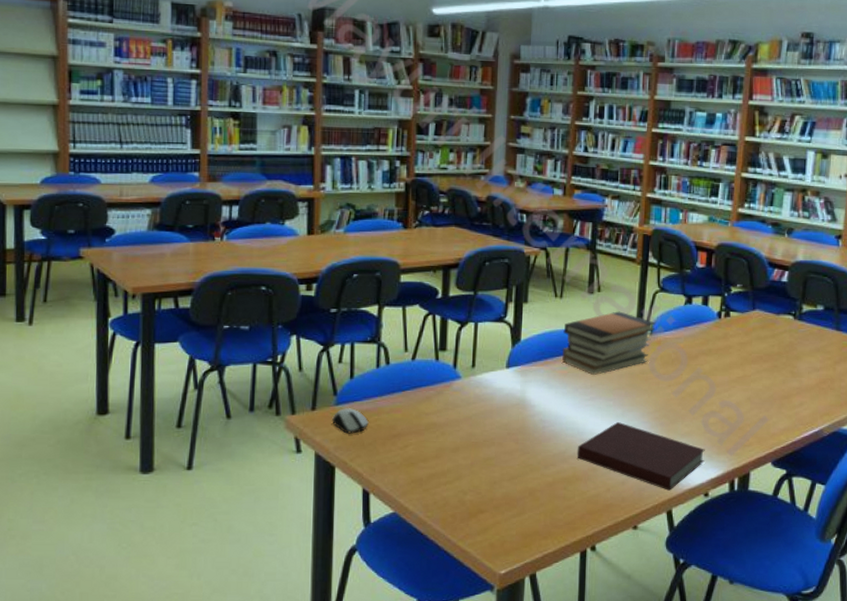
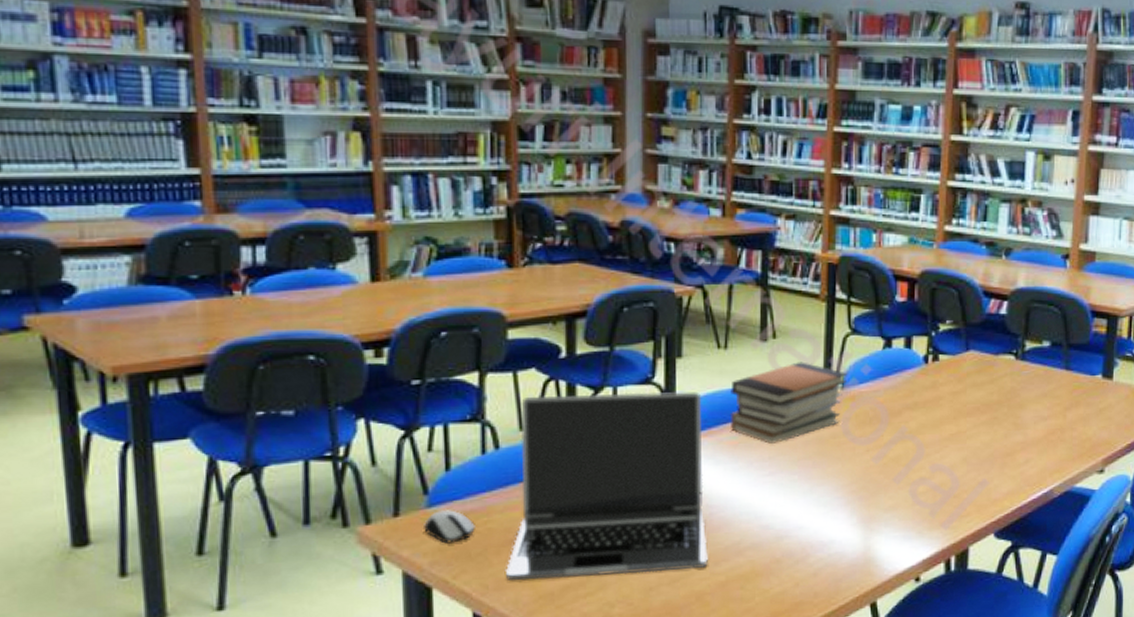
laptop: none [388,326,541,470] -> present [506,391,708,581]
notebook: present [577,422,705,491] -> none [755,500,914,579]

